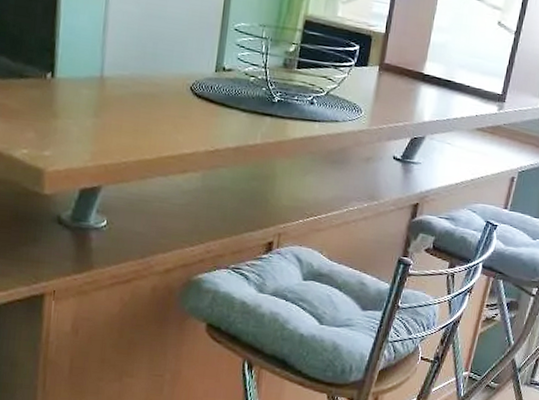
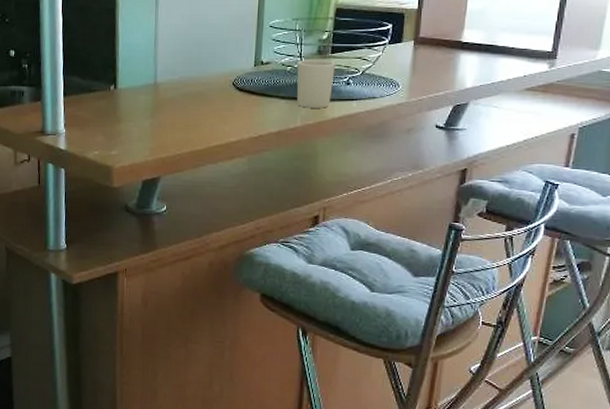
mug: none [258,71,300,127] -> present [296,59,335,108]

